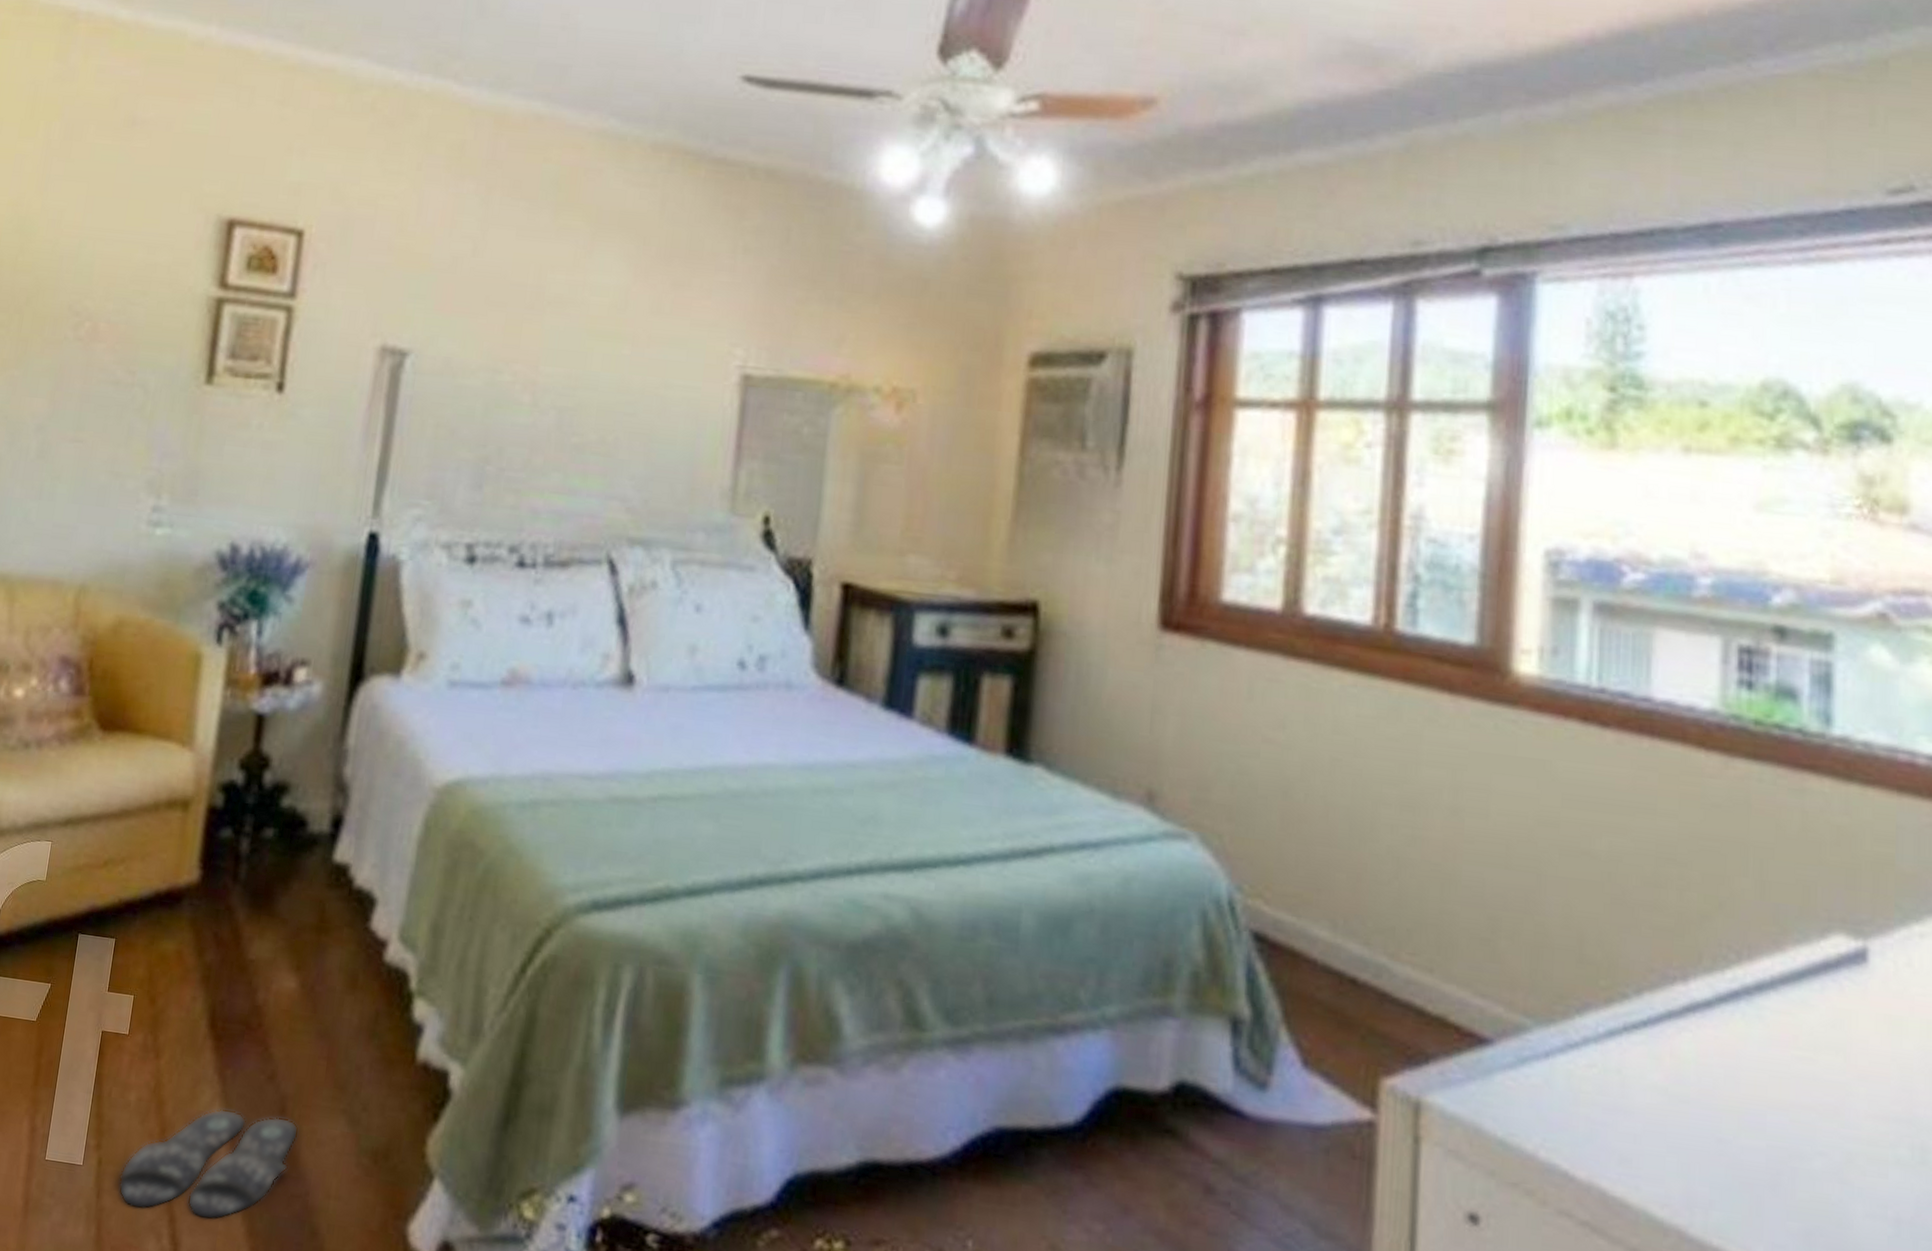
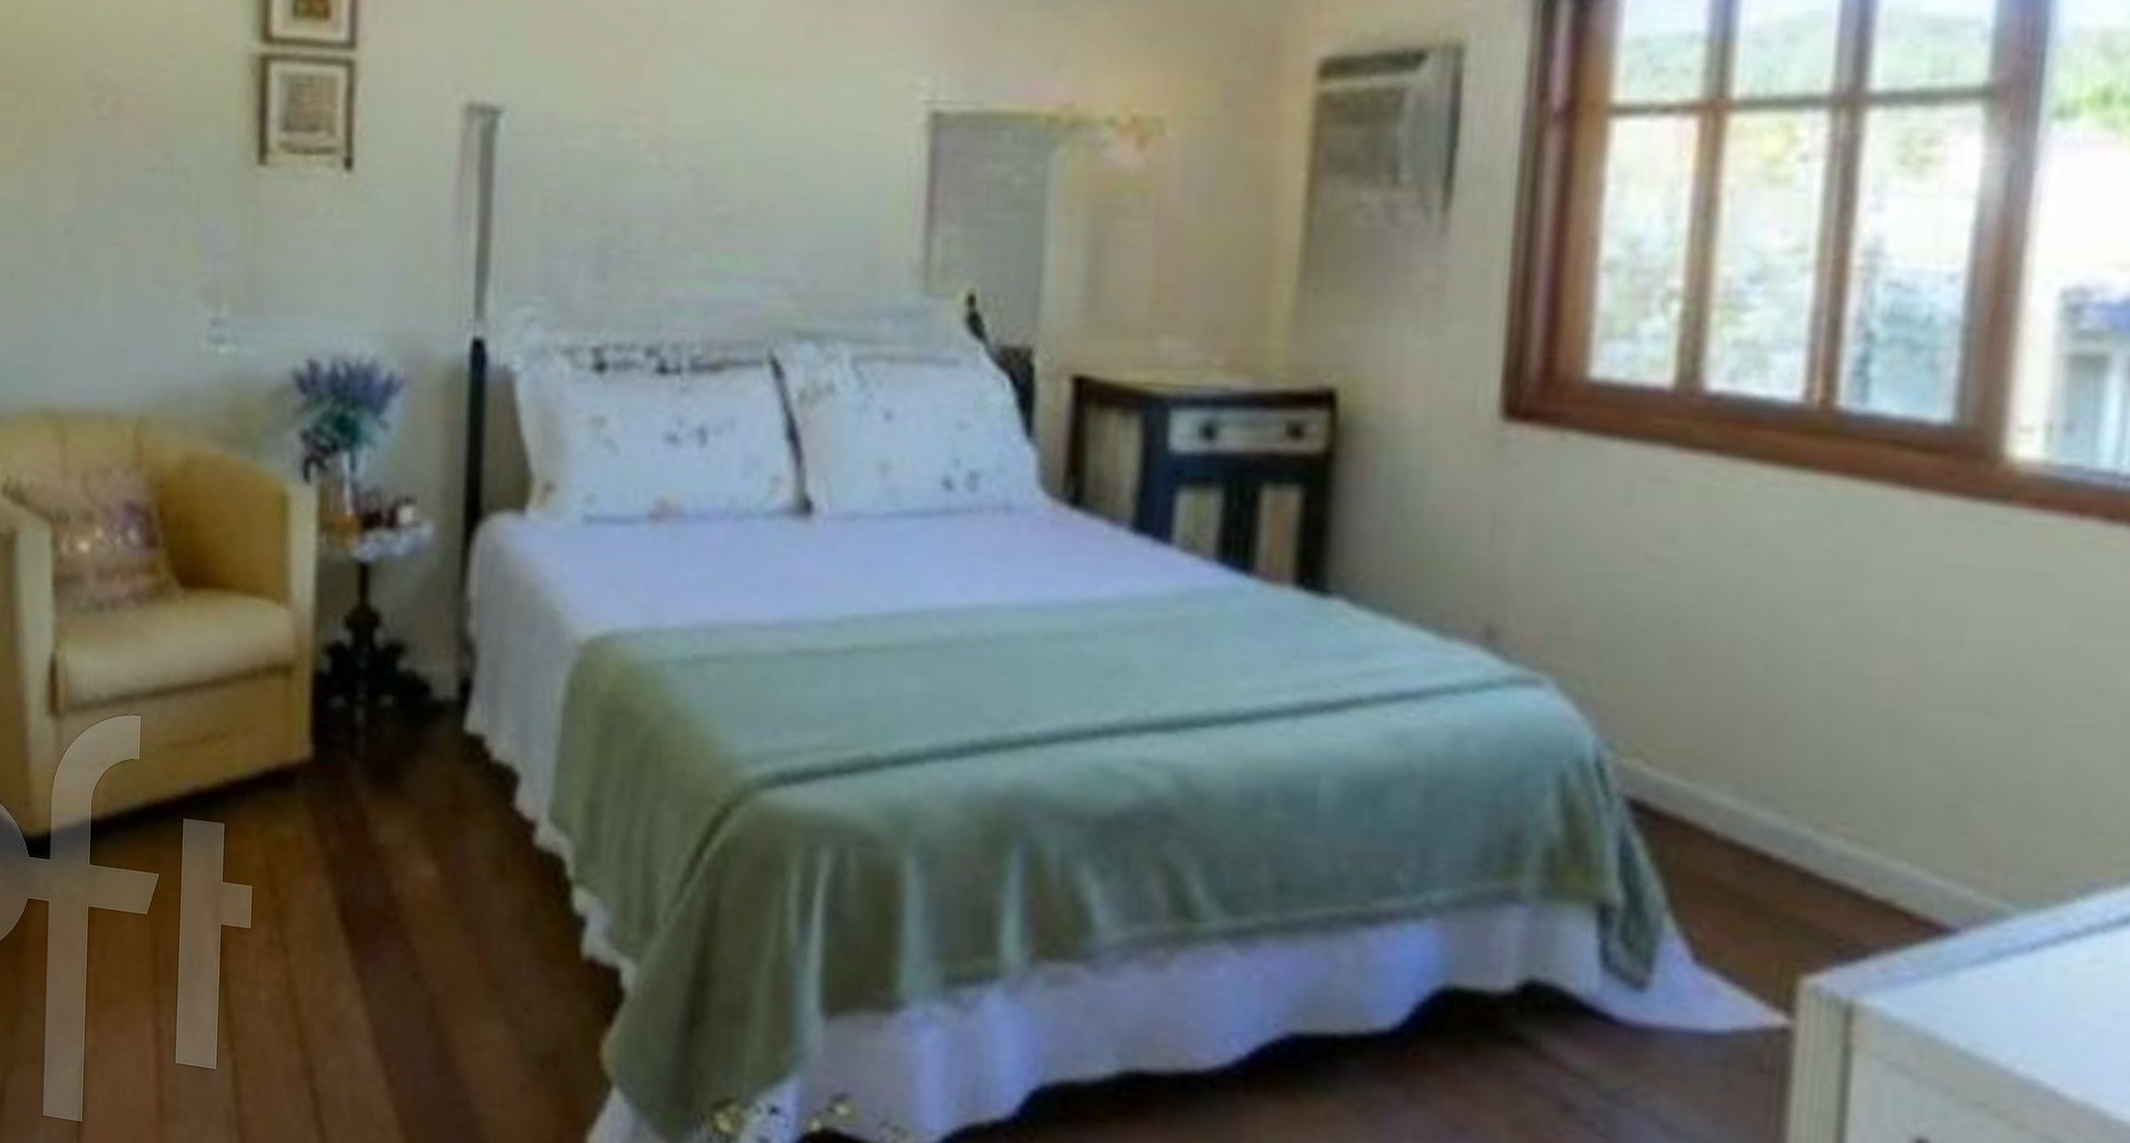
slippers: present [119,1108,299,1220] -> none [258,1009,453,1129]

